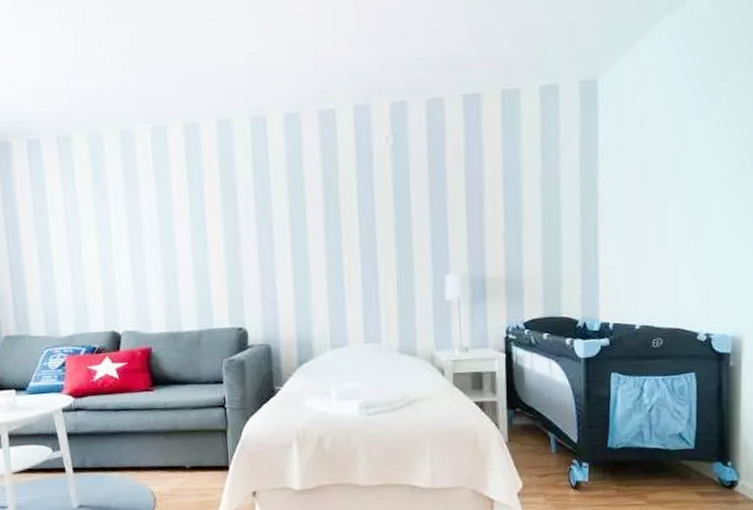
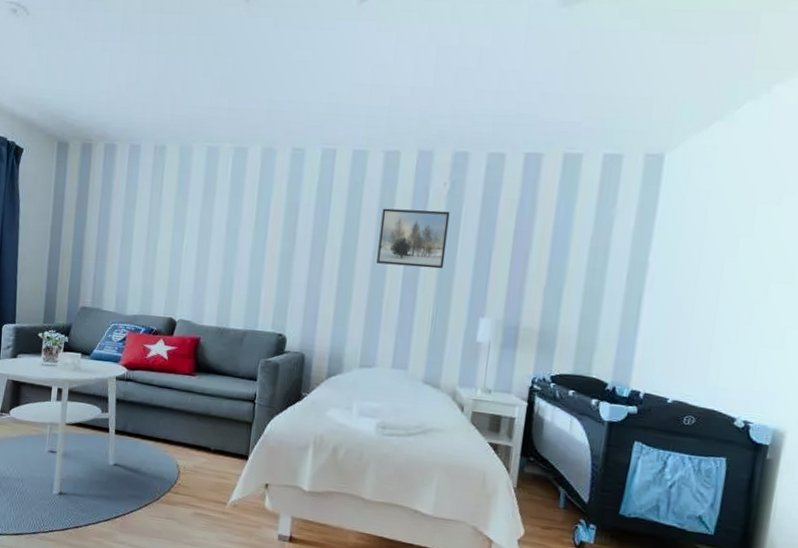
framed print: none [326,168,400,235] -> present [377,208,450,269]

